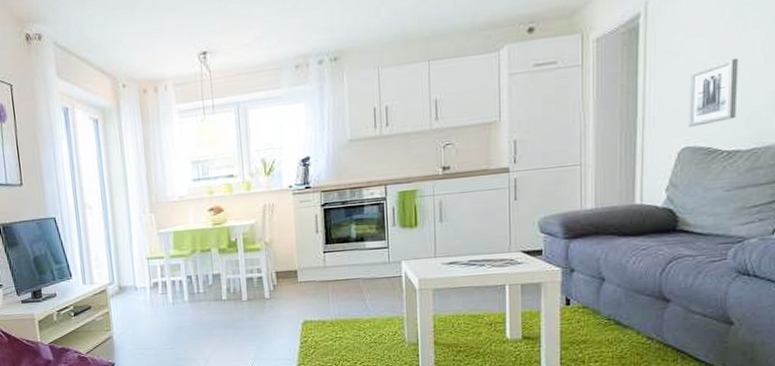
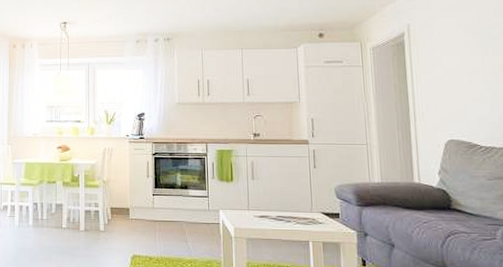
wall art: present [688,57,739,127] -> none [448,74,488,124]

